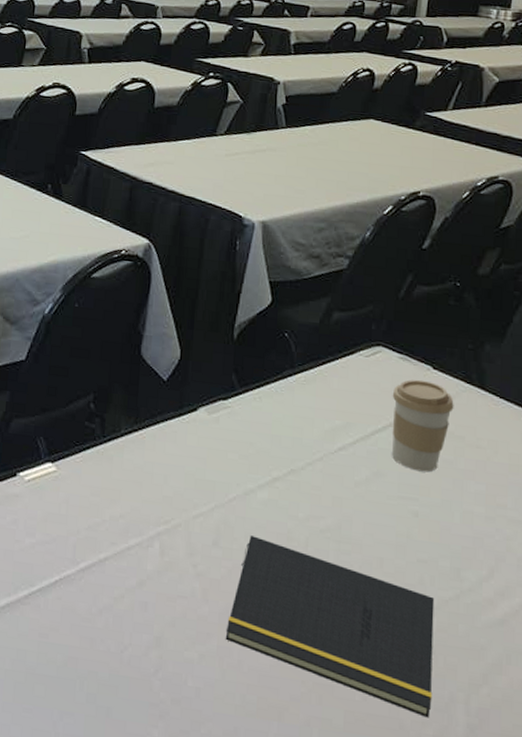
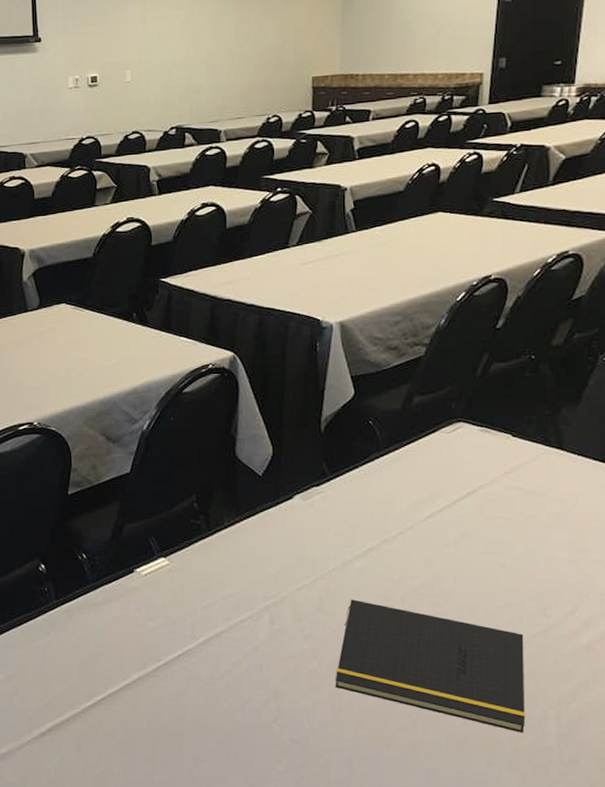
coffee cup: present [392,379,454,473] -> none [474,448,534,528]

